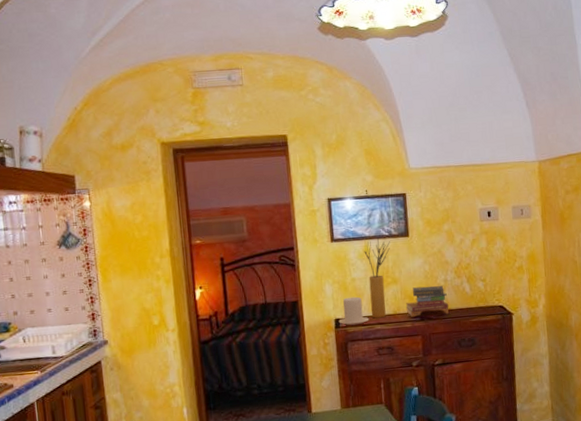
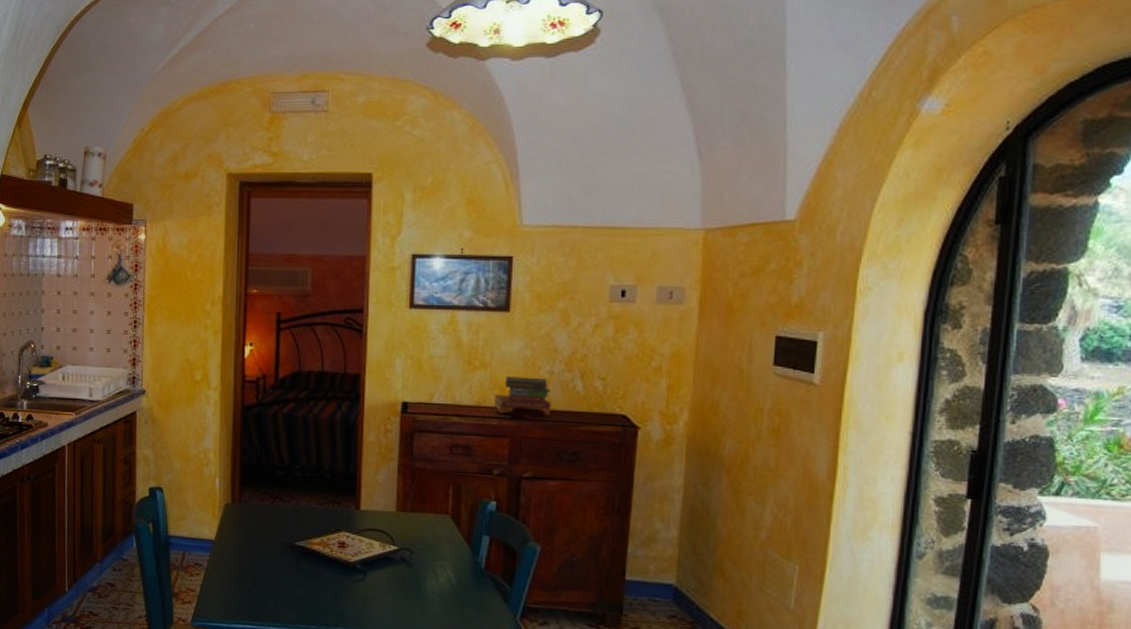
candle: present [338,296,369,326] -> none [406,378,445,413]
vase: present [364,237,390,319] -> none [448,309,484,409]

